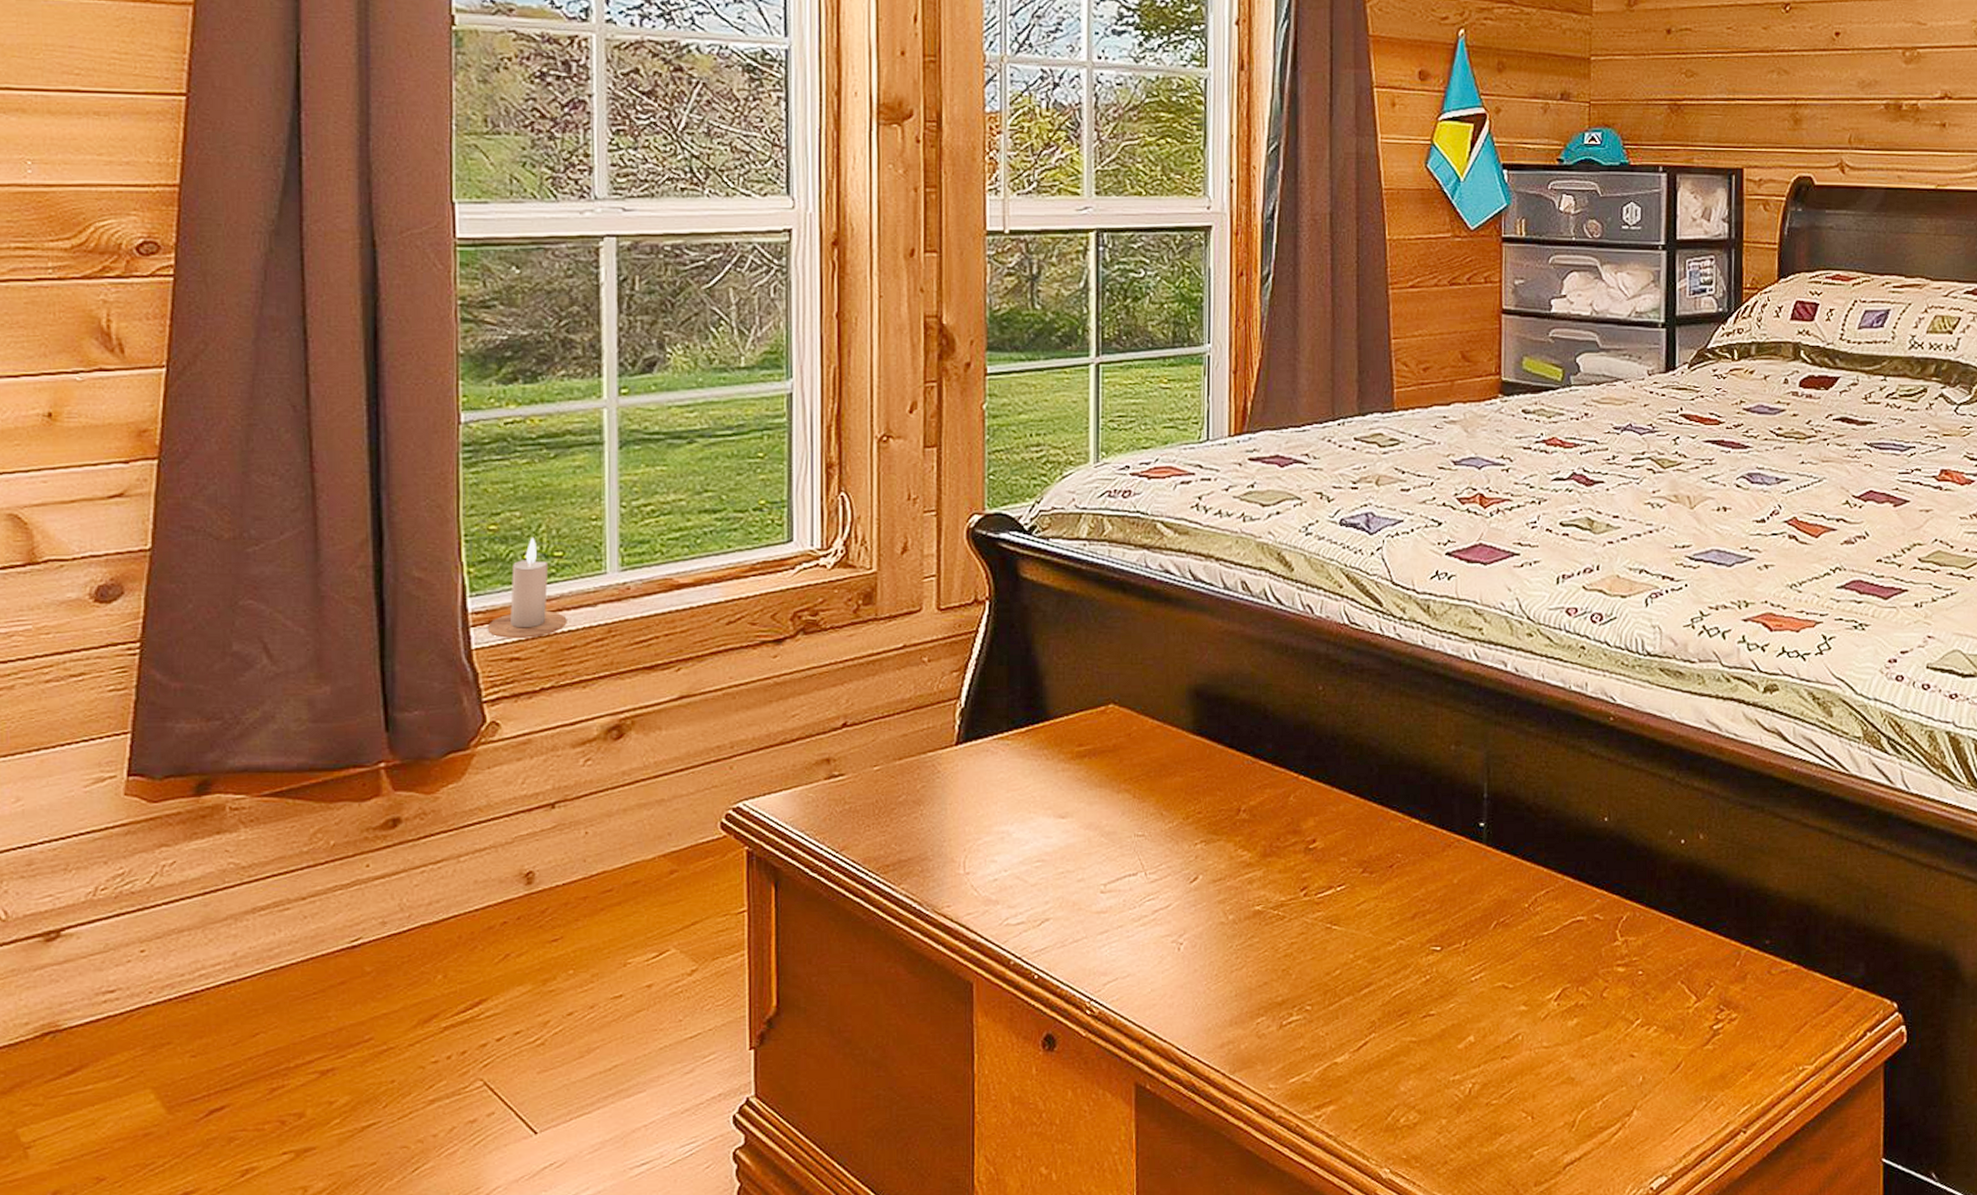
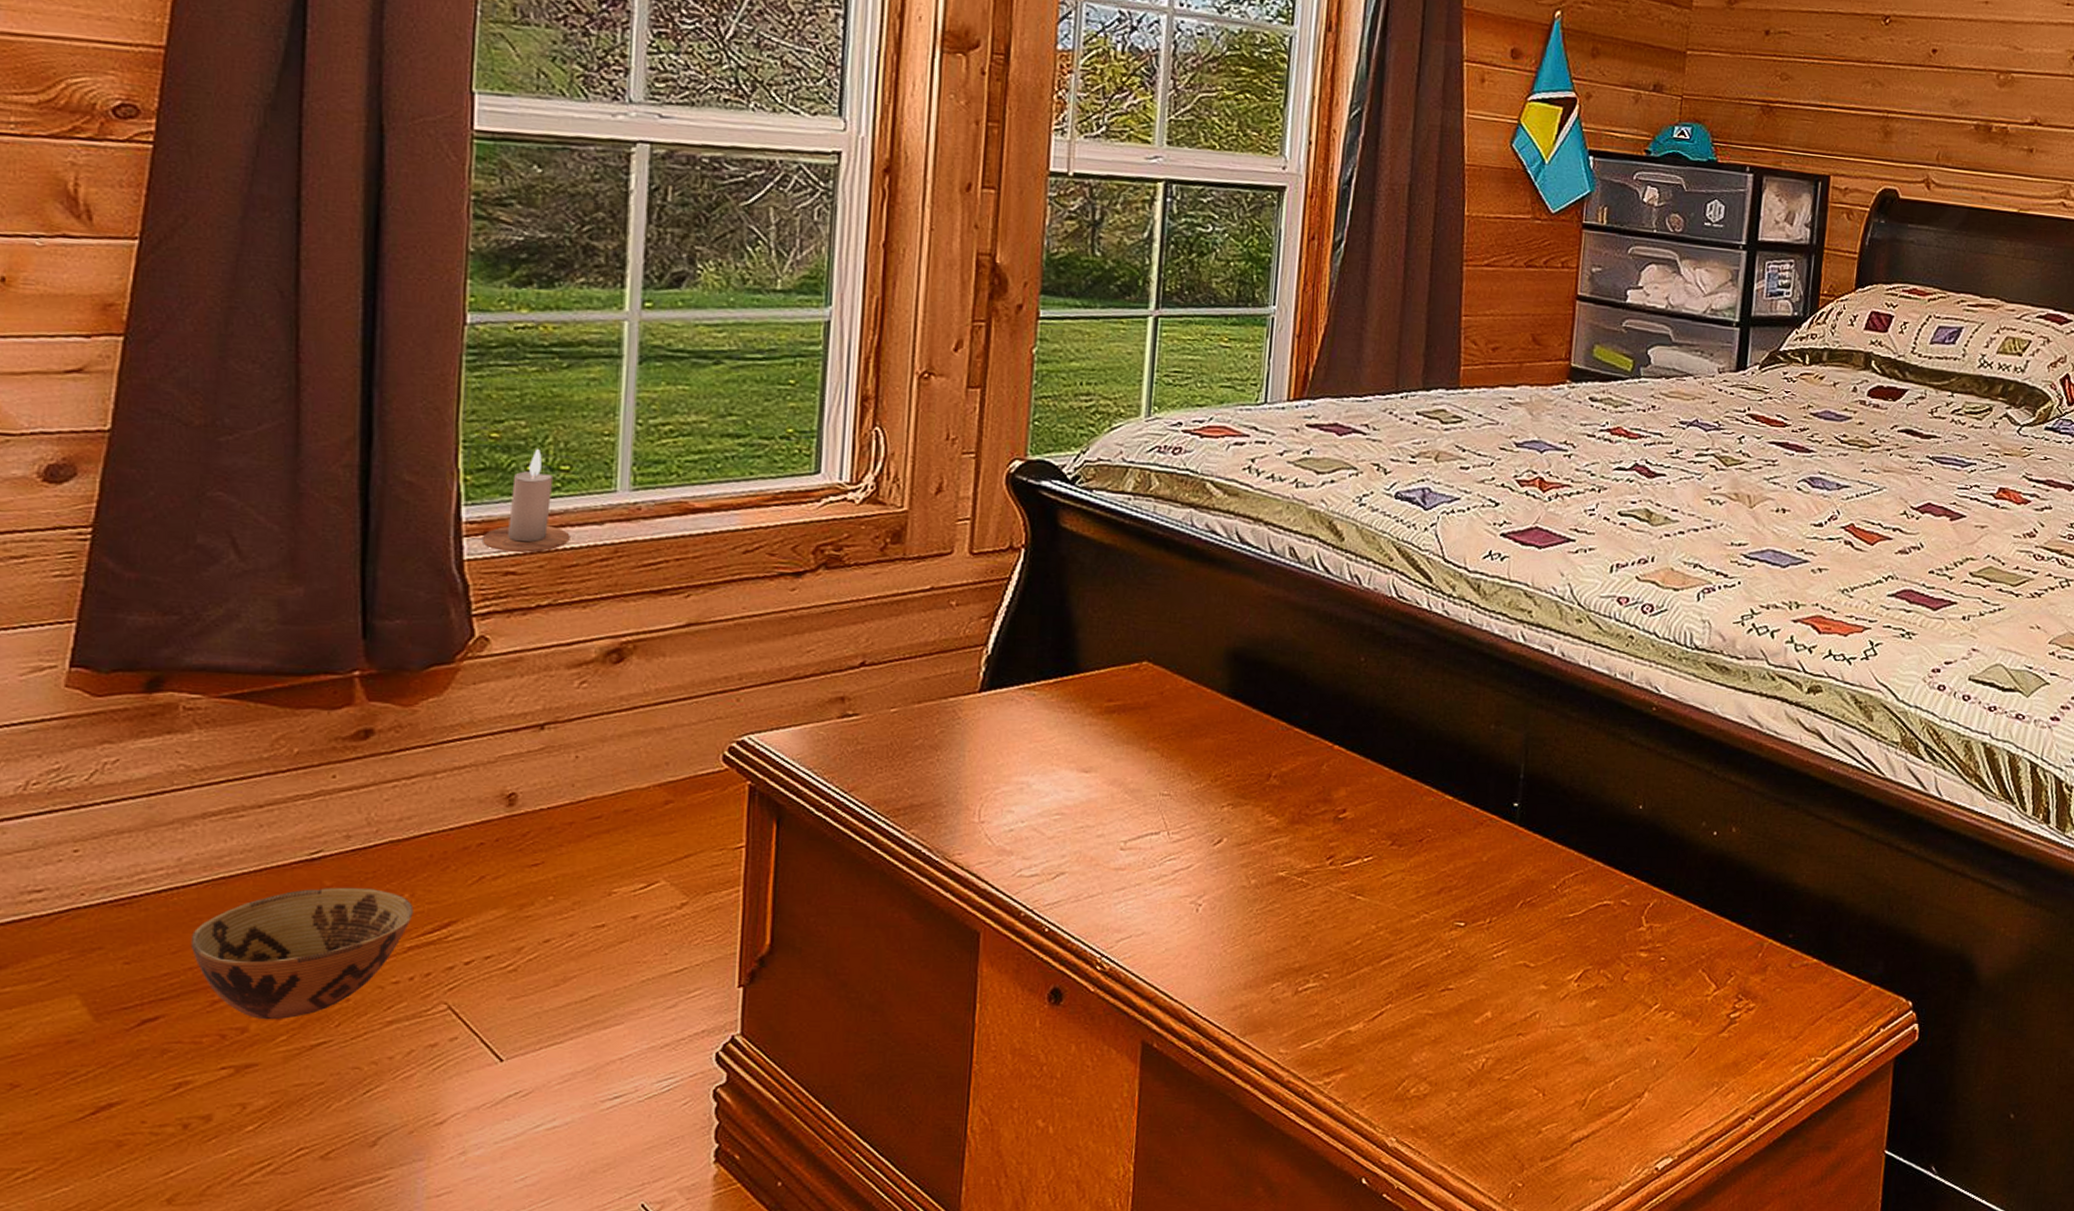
woven basket: none [248,971,447,1105] -> present [190,887,414,1020]

